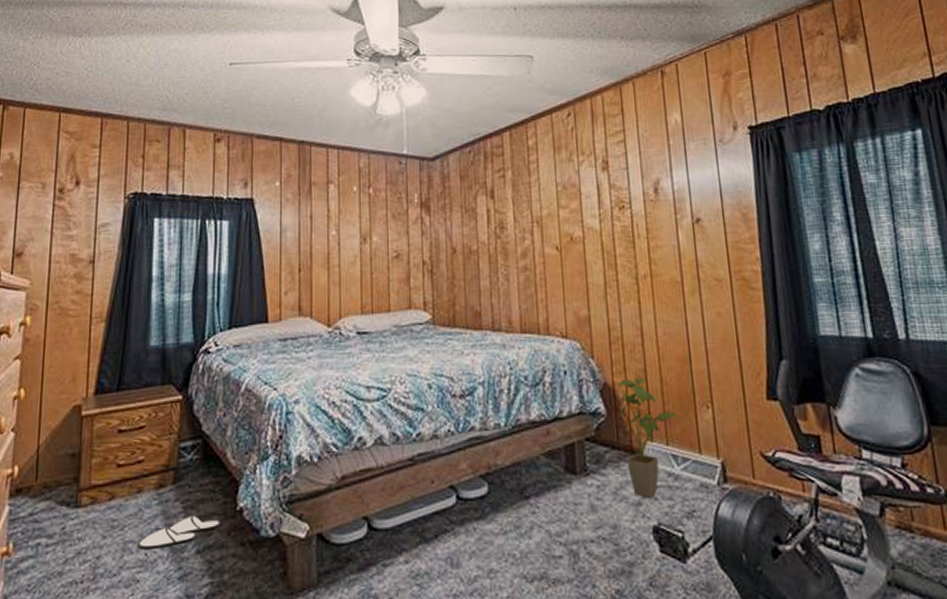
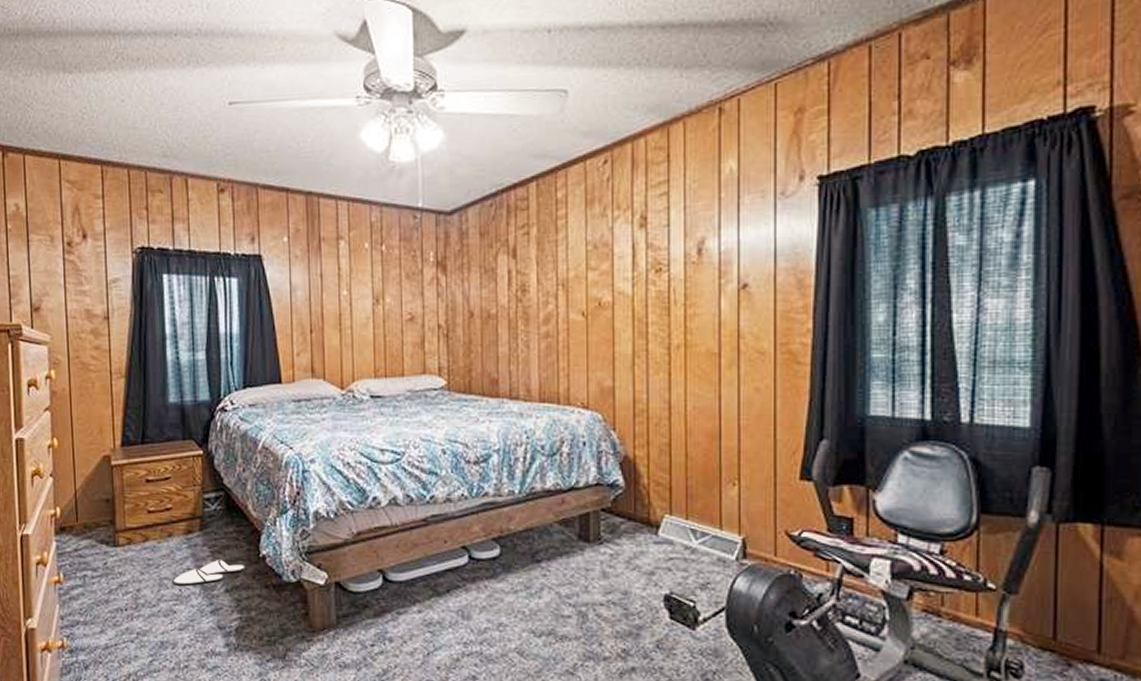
house plant: present [617,377,682,498] -> none [637,451,705,568]

